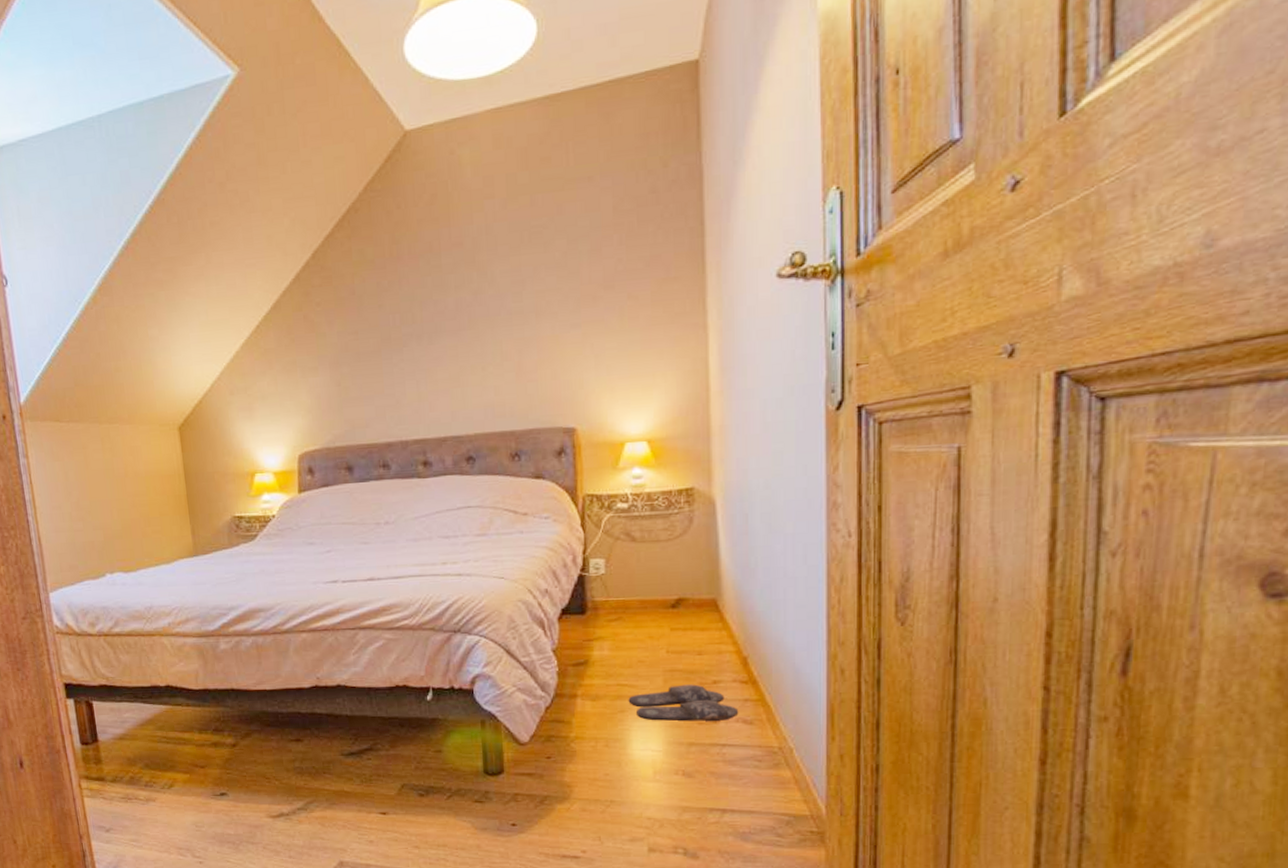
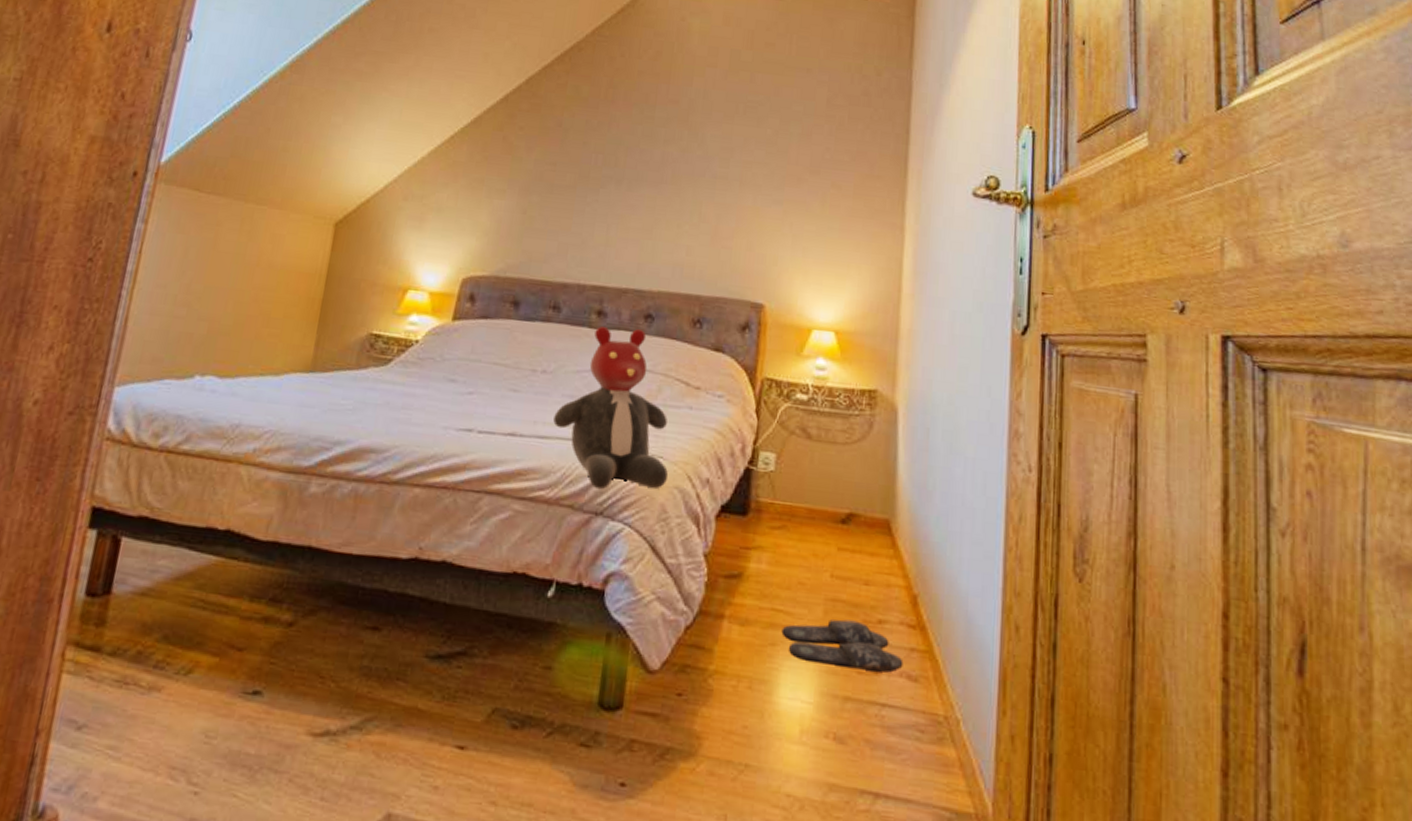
teddy bear: none [403,472,510,612] -> present [553,325,668,490]

